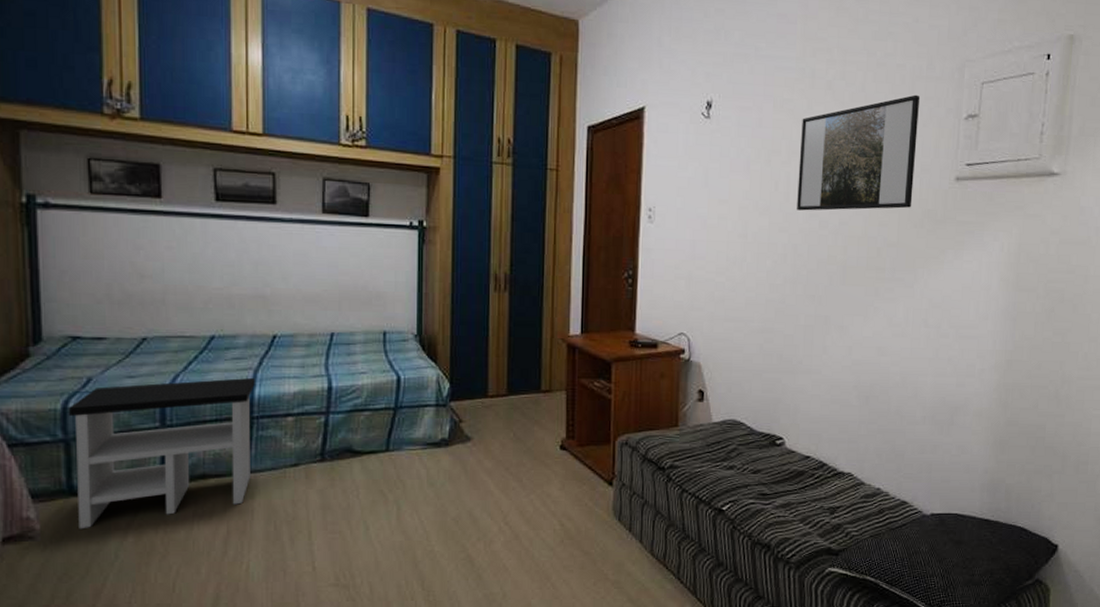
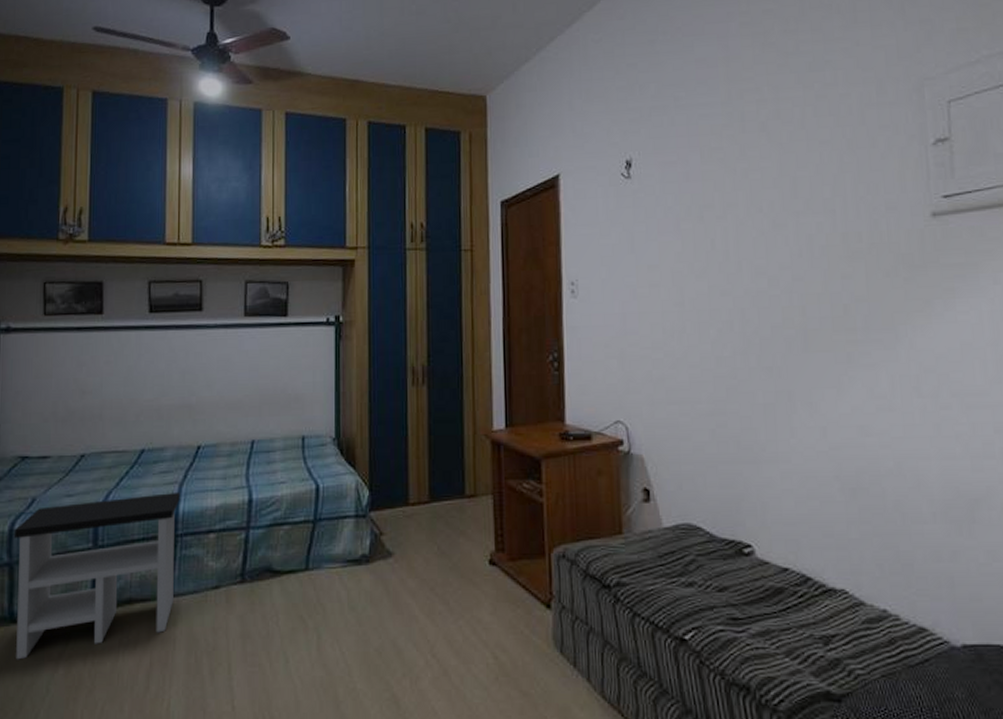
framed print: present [797,94,921,211] -> none [735,124,880,269]

